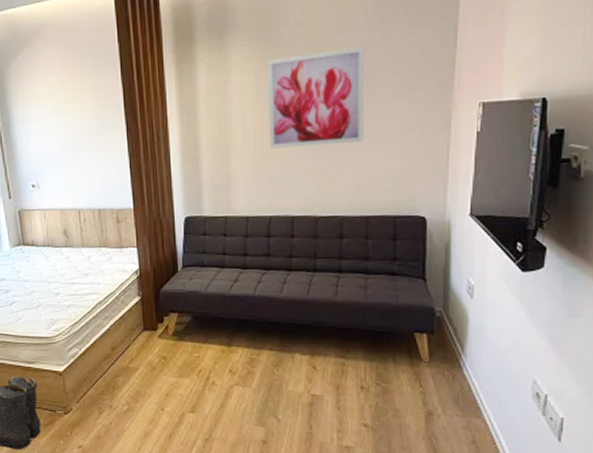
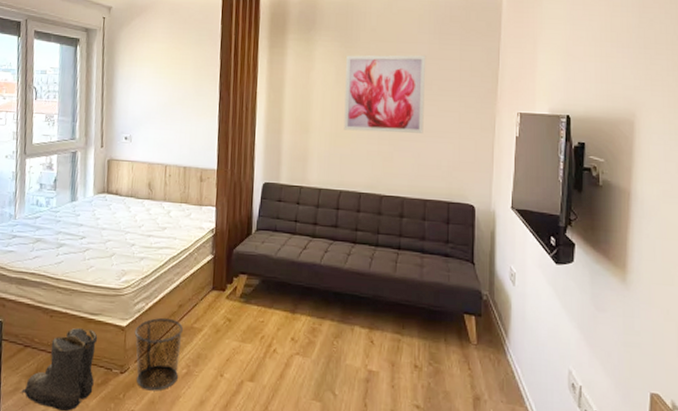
waste bin: none [72,360,120,427] -> present [134,317,184,391]

